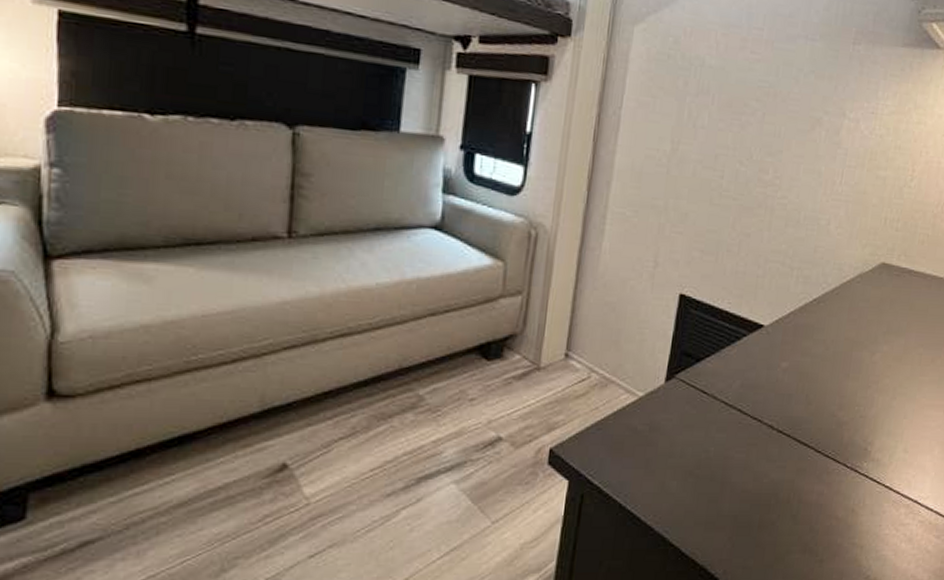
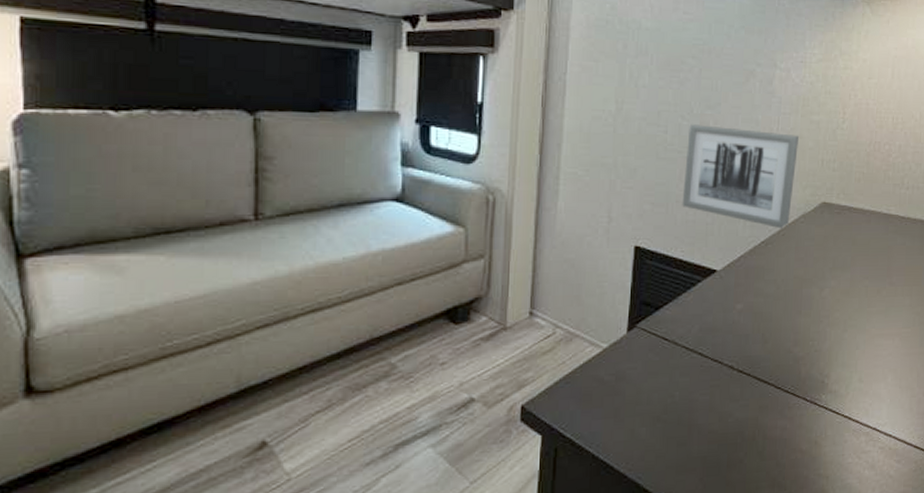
wall art: none [733,171,862,288] -> present [682,124,799,229]

